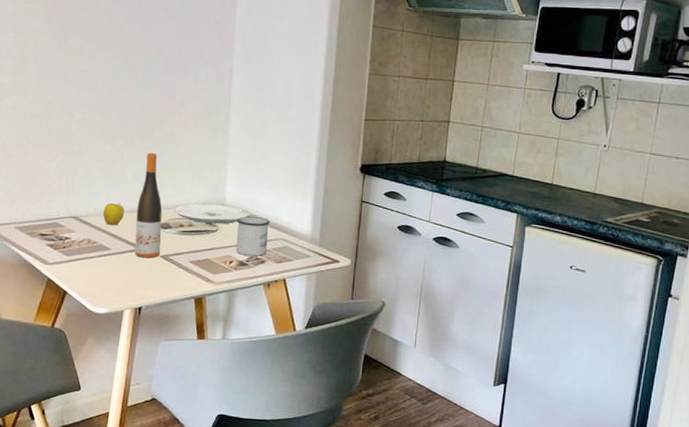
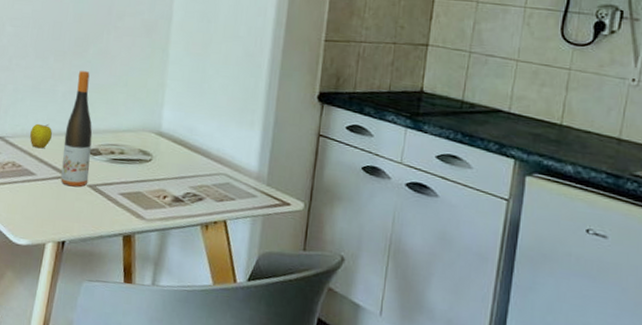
plate: present [175,203,250,224] -> none [106,128,189,154]
mug: present [236,216,270,256] -> none [171,146,211,192]

